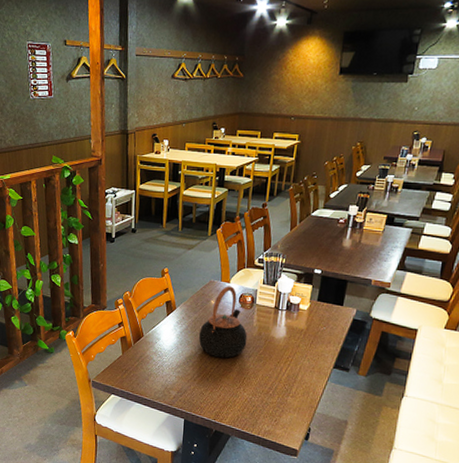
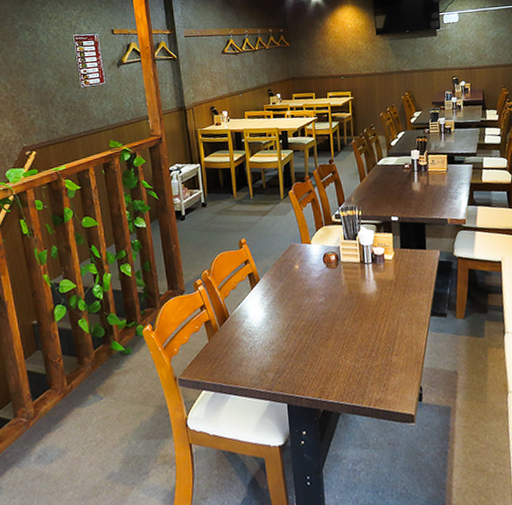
teapot: present [199,286,247,359] -> none [288,247,339,326]

